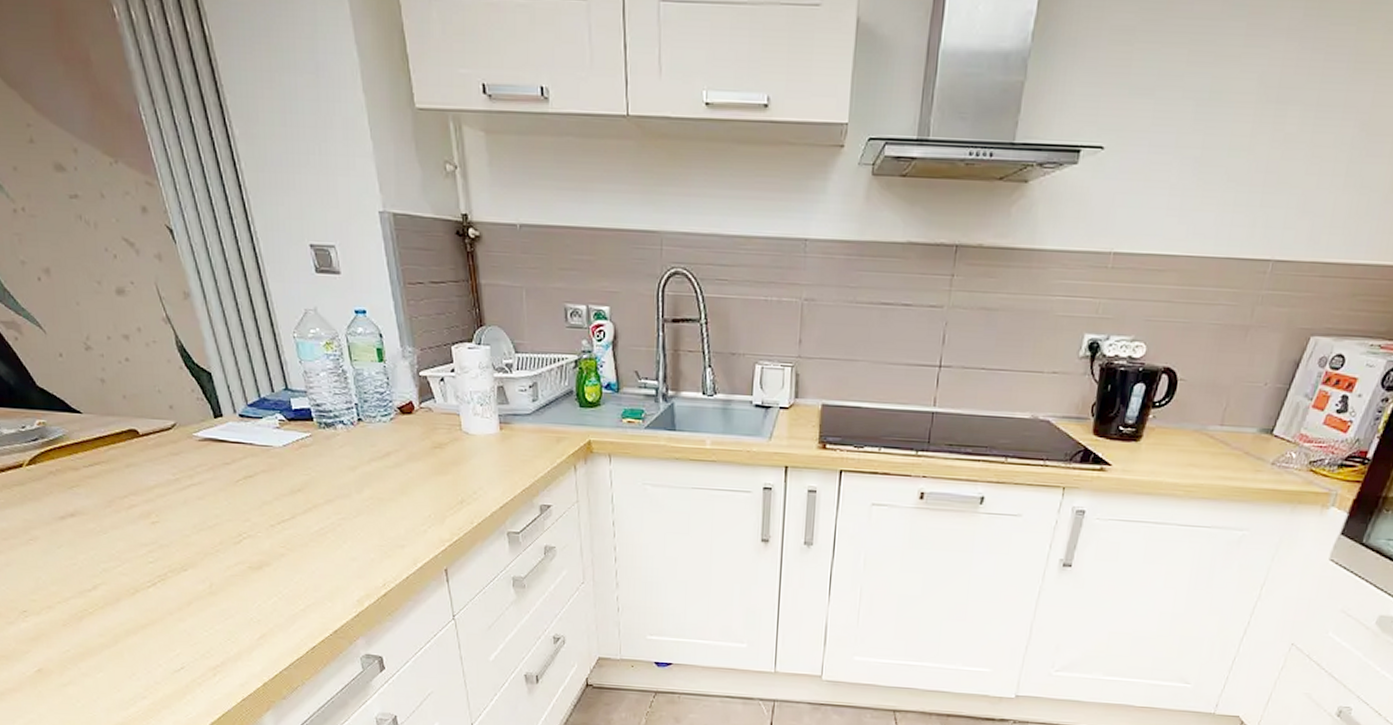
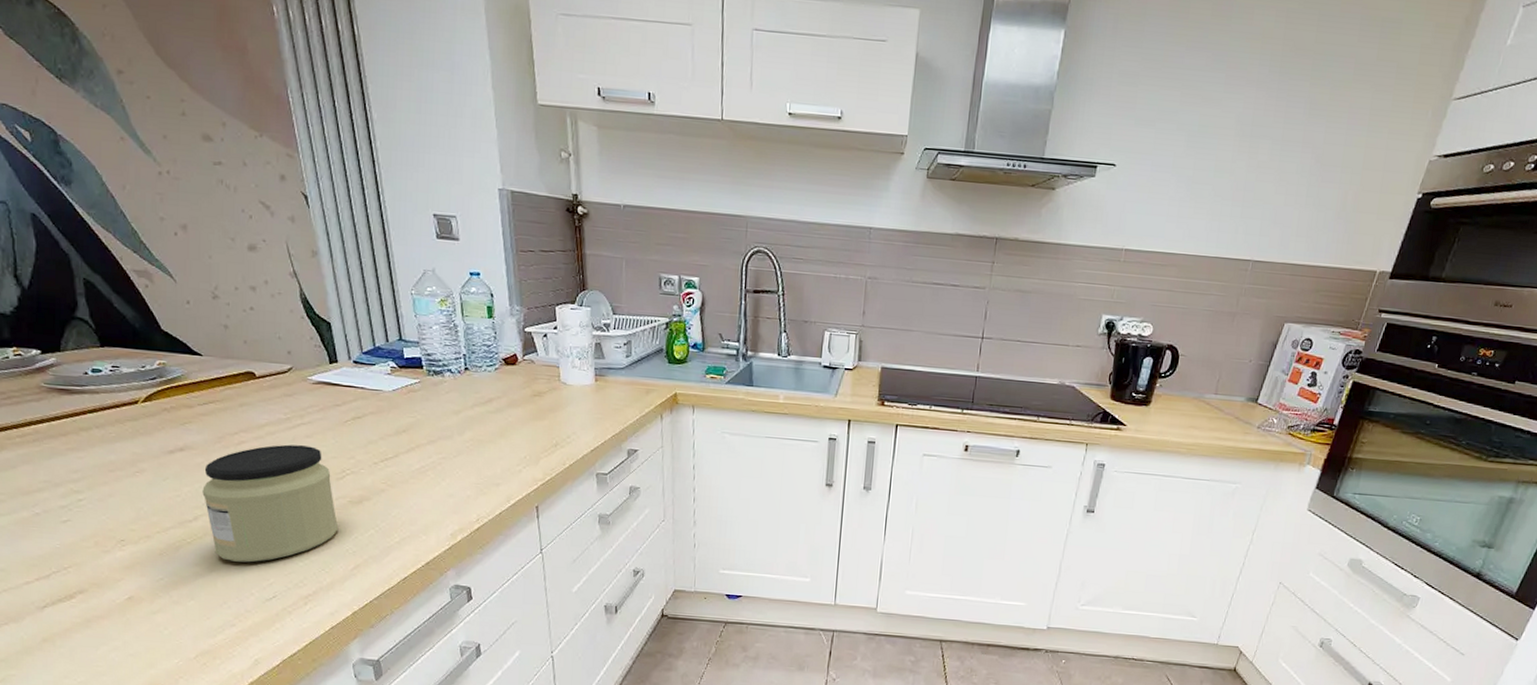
jar: none [97,507,241,633] -> present [202,444,339,563]

